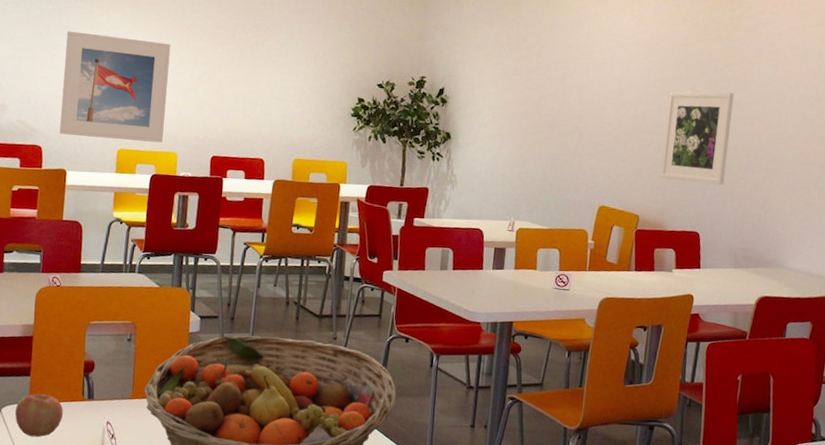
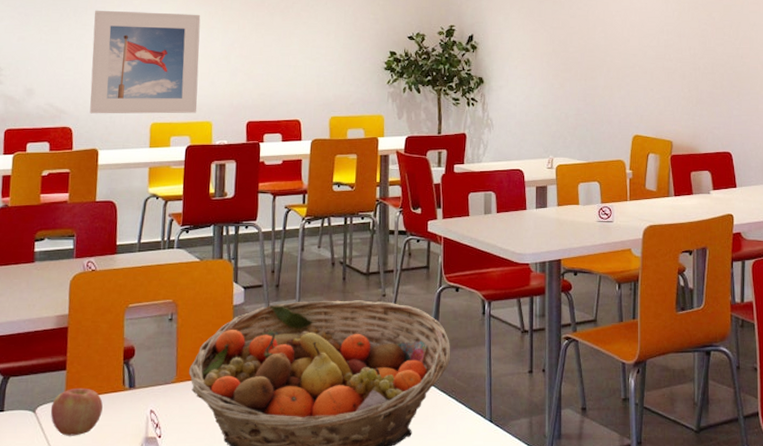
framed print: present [660,91,734,185] -> none [688,15,749,104]

